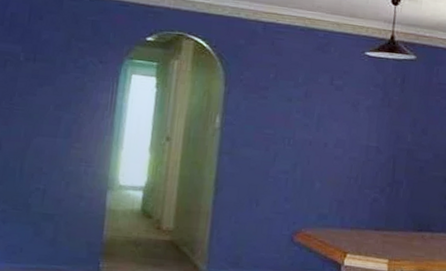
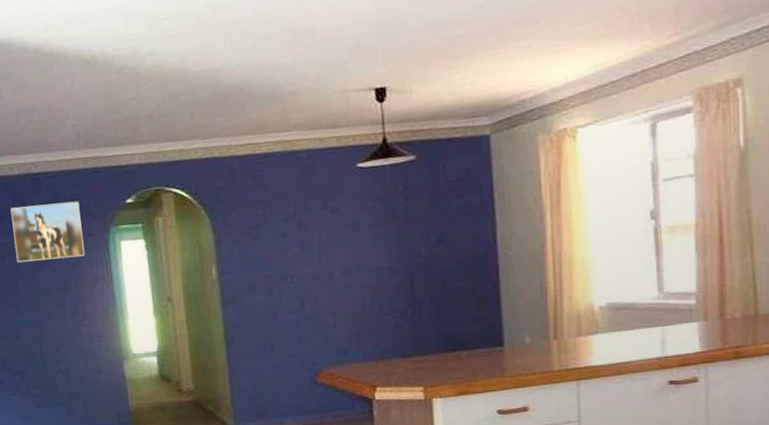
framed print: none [18,20,99,81] -> present [11,201,85,263]

